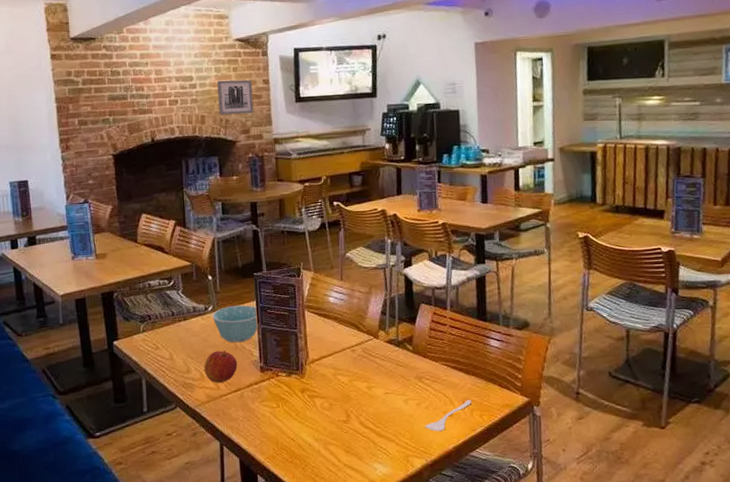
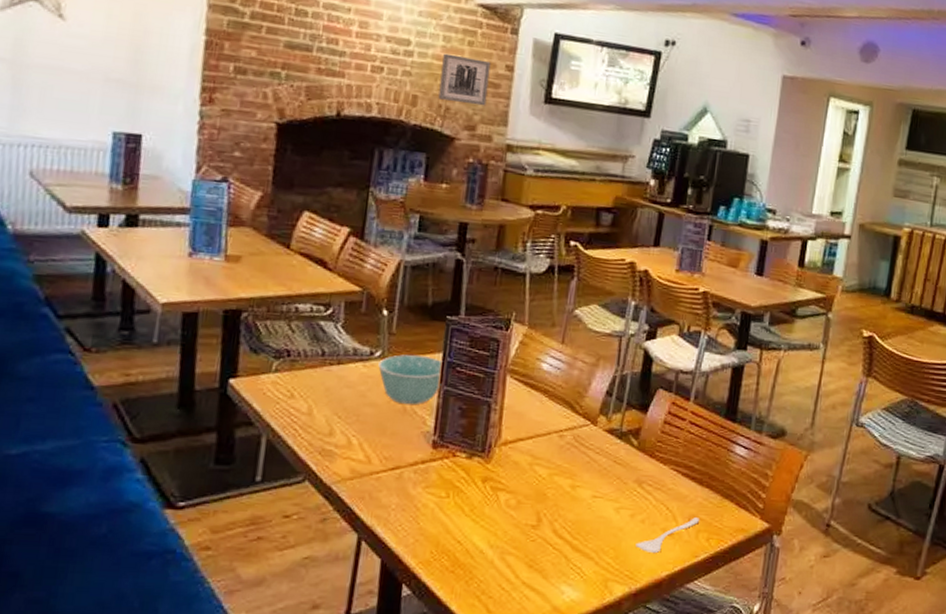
apple: present [204,350,238,383] -> none [353,412,403,455]

